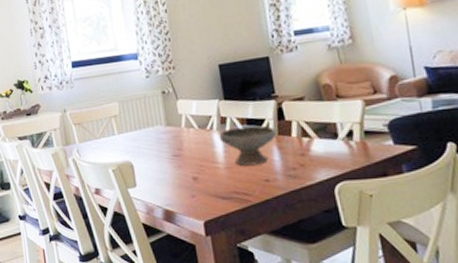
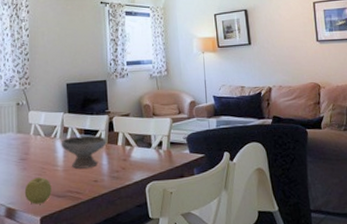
fruit: none [181,176,214,207] -> present [24,177,52,204]

